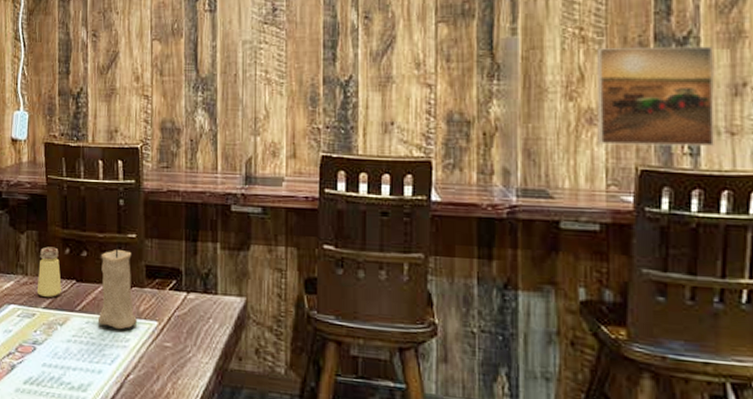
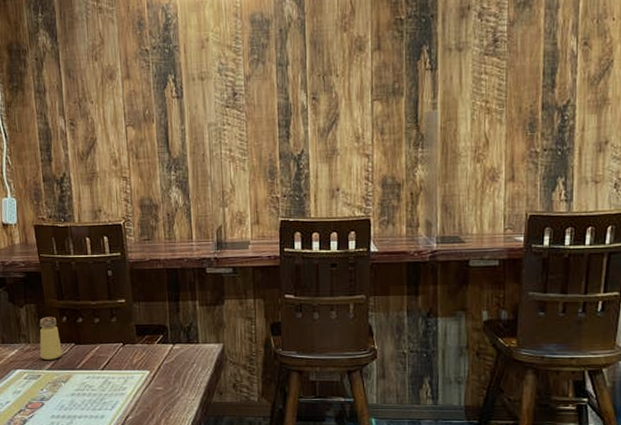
candle: present [99,244,137,330] -> none [96,309,131,381]
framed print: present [596,46,715,147] -> none [498,112,585,197]

